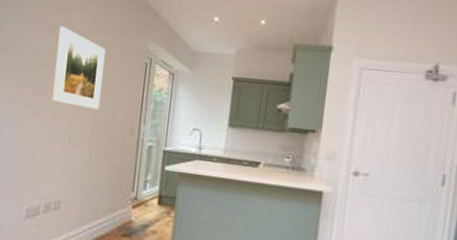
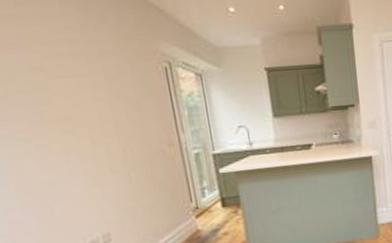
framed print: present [52,25,106,110] -> none [36,38,123,130]

